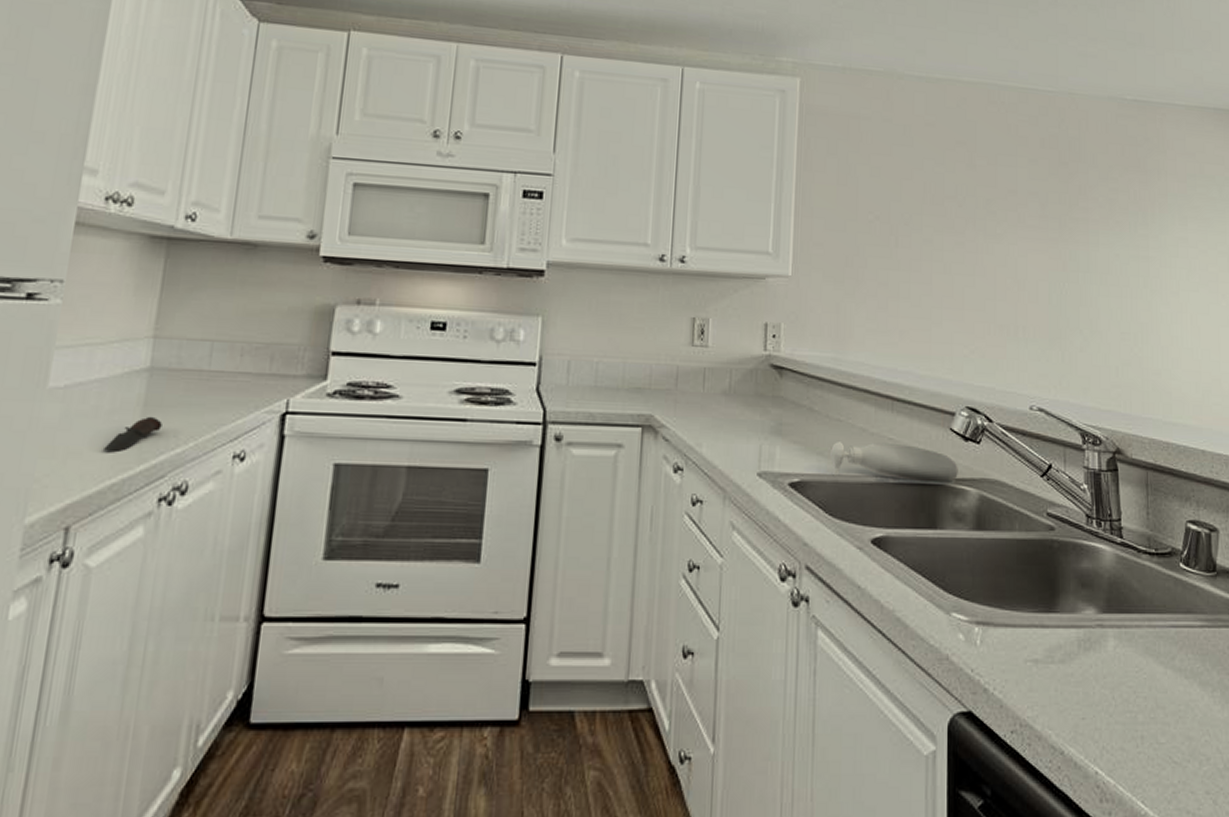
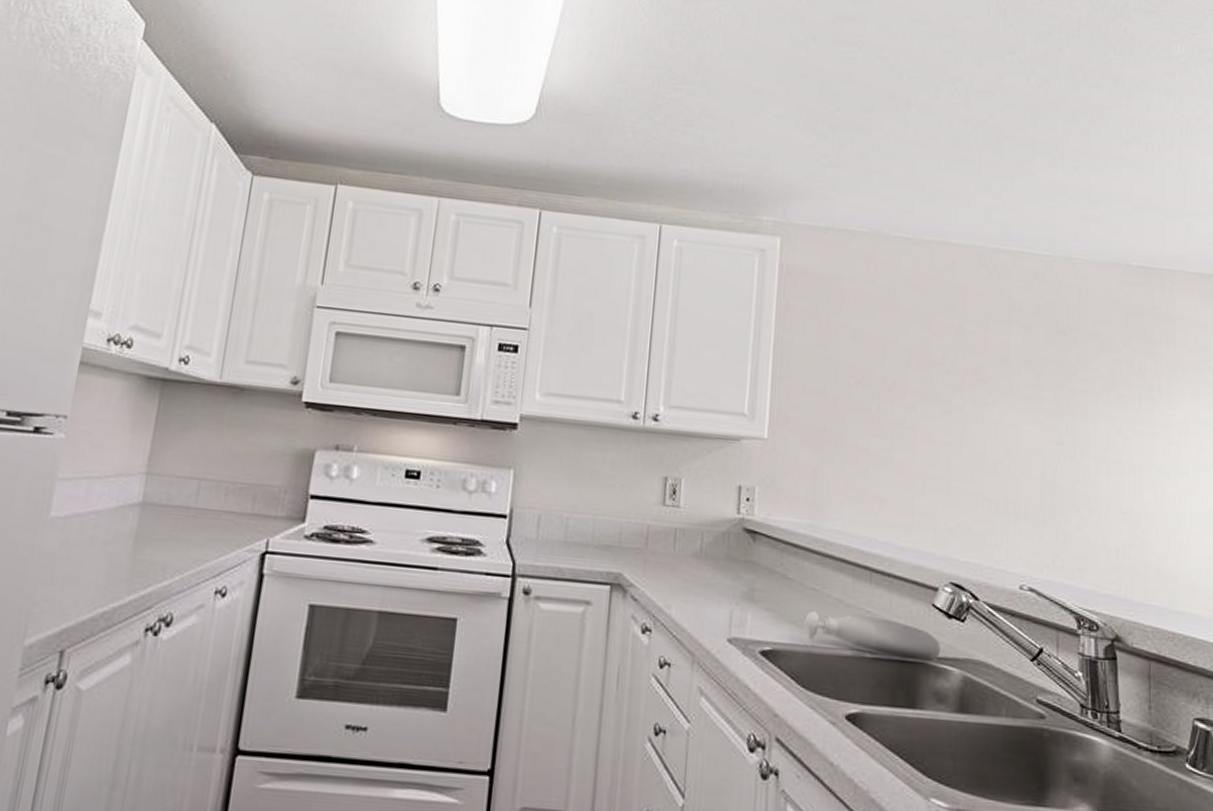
knife: present [104,416,163,451] -> none [97,548,152,581]

